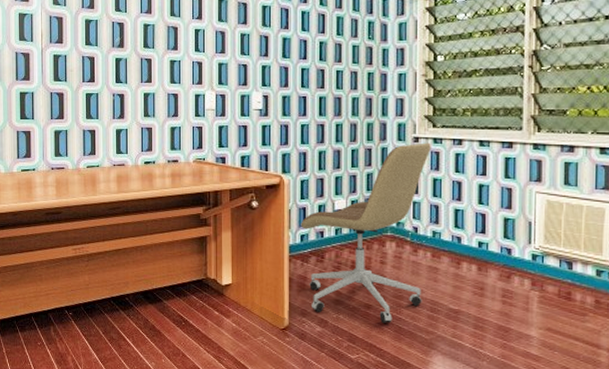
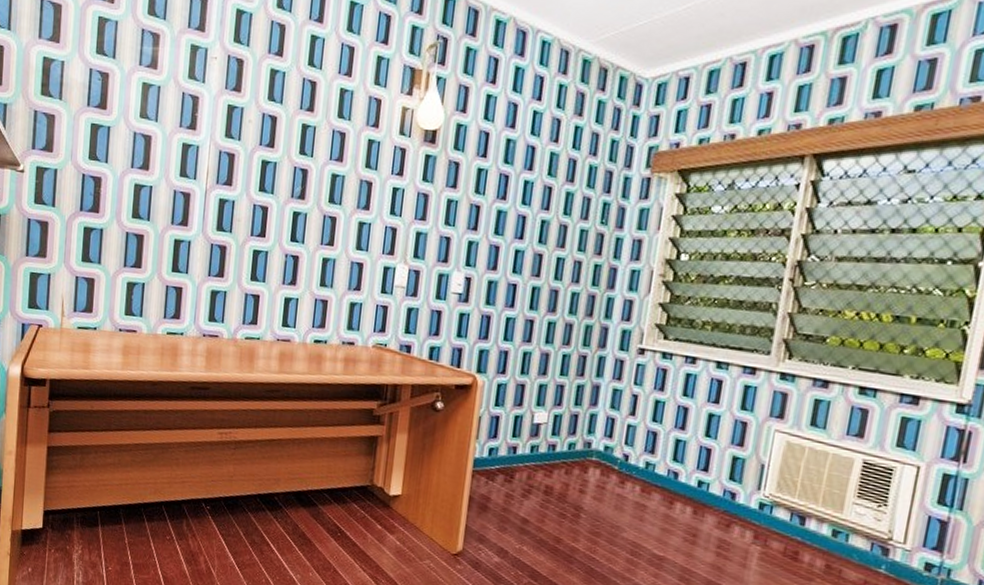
office chair: present [301,142,431,323] -> none [490,356,659,563]

